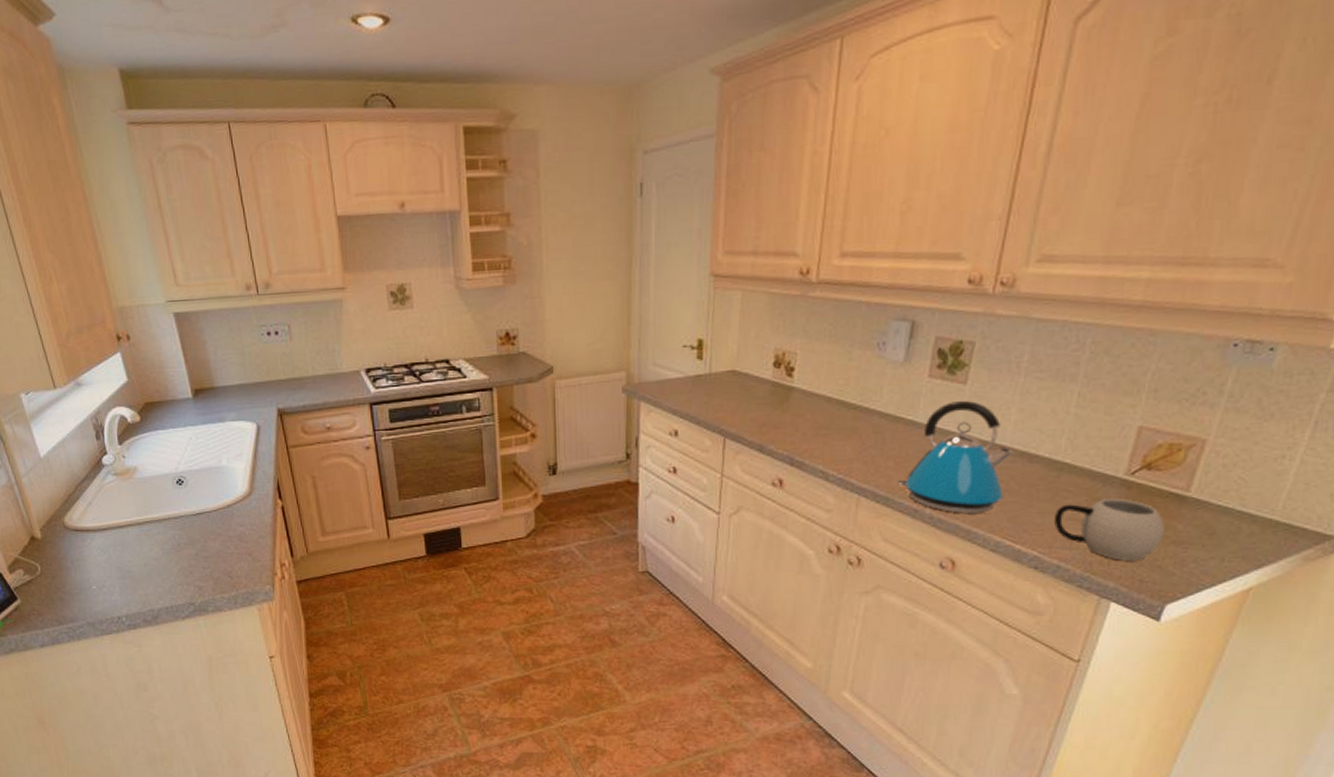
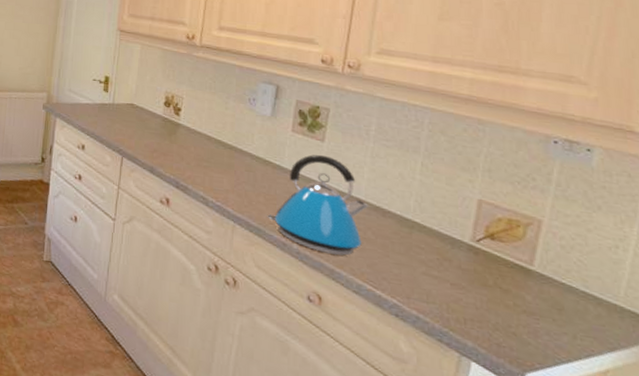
mug: present [1055,499,1165,561] -> none [410,259,515,325]

